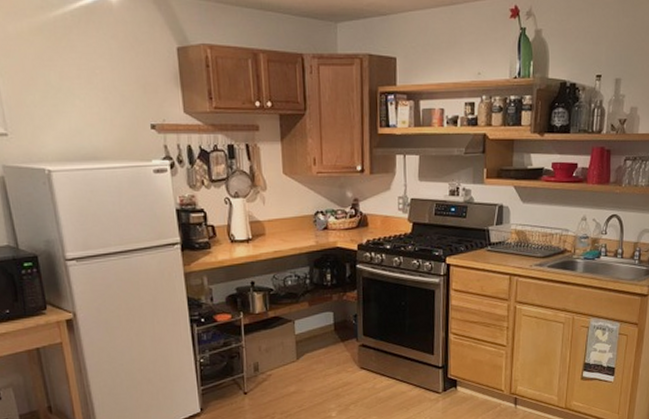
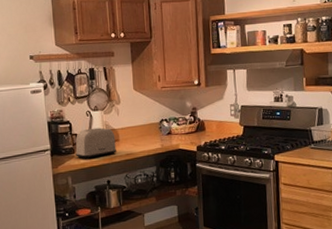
toaster: none [211,218,262,256] -> present [75,127,116,159]

